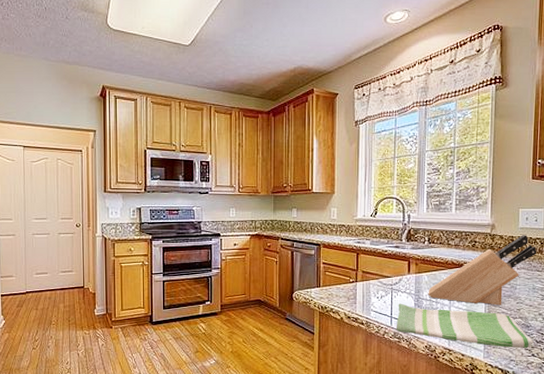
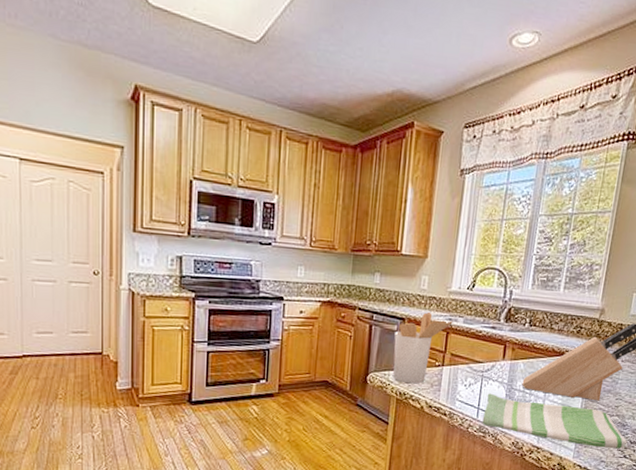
utensil holder: none [313,238,361,299] -> present [393,312,453,384]

